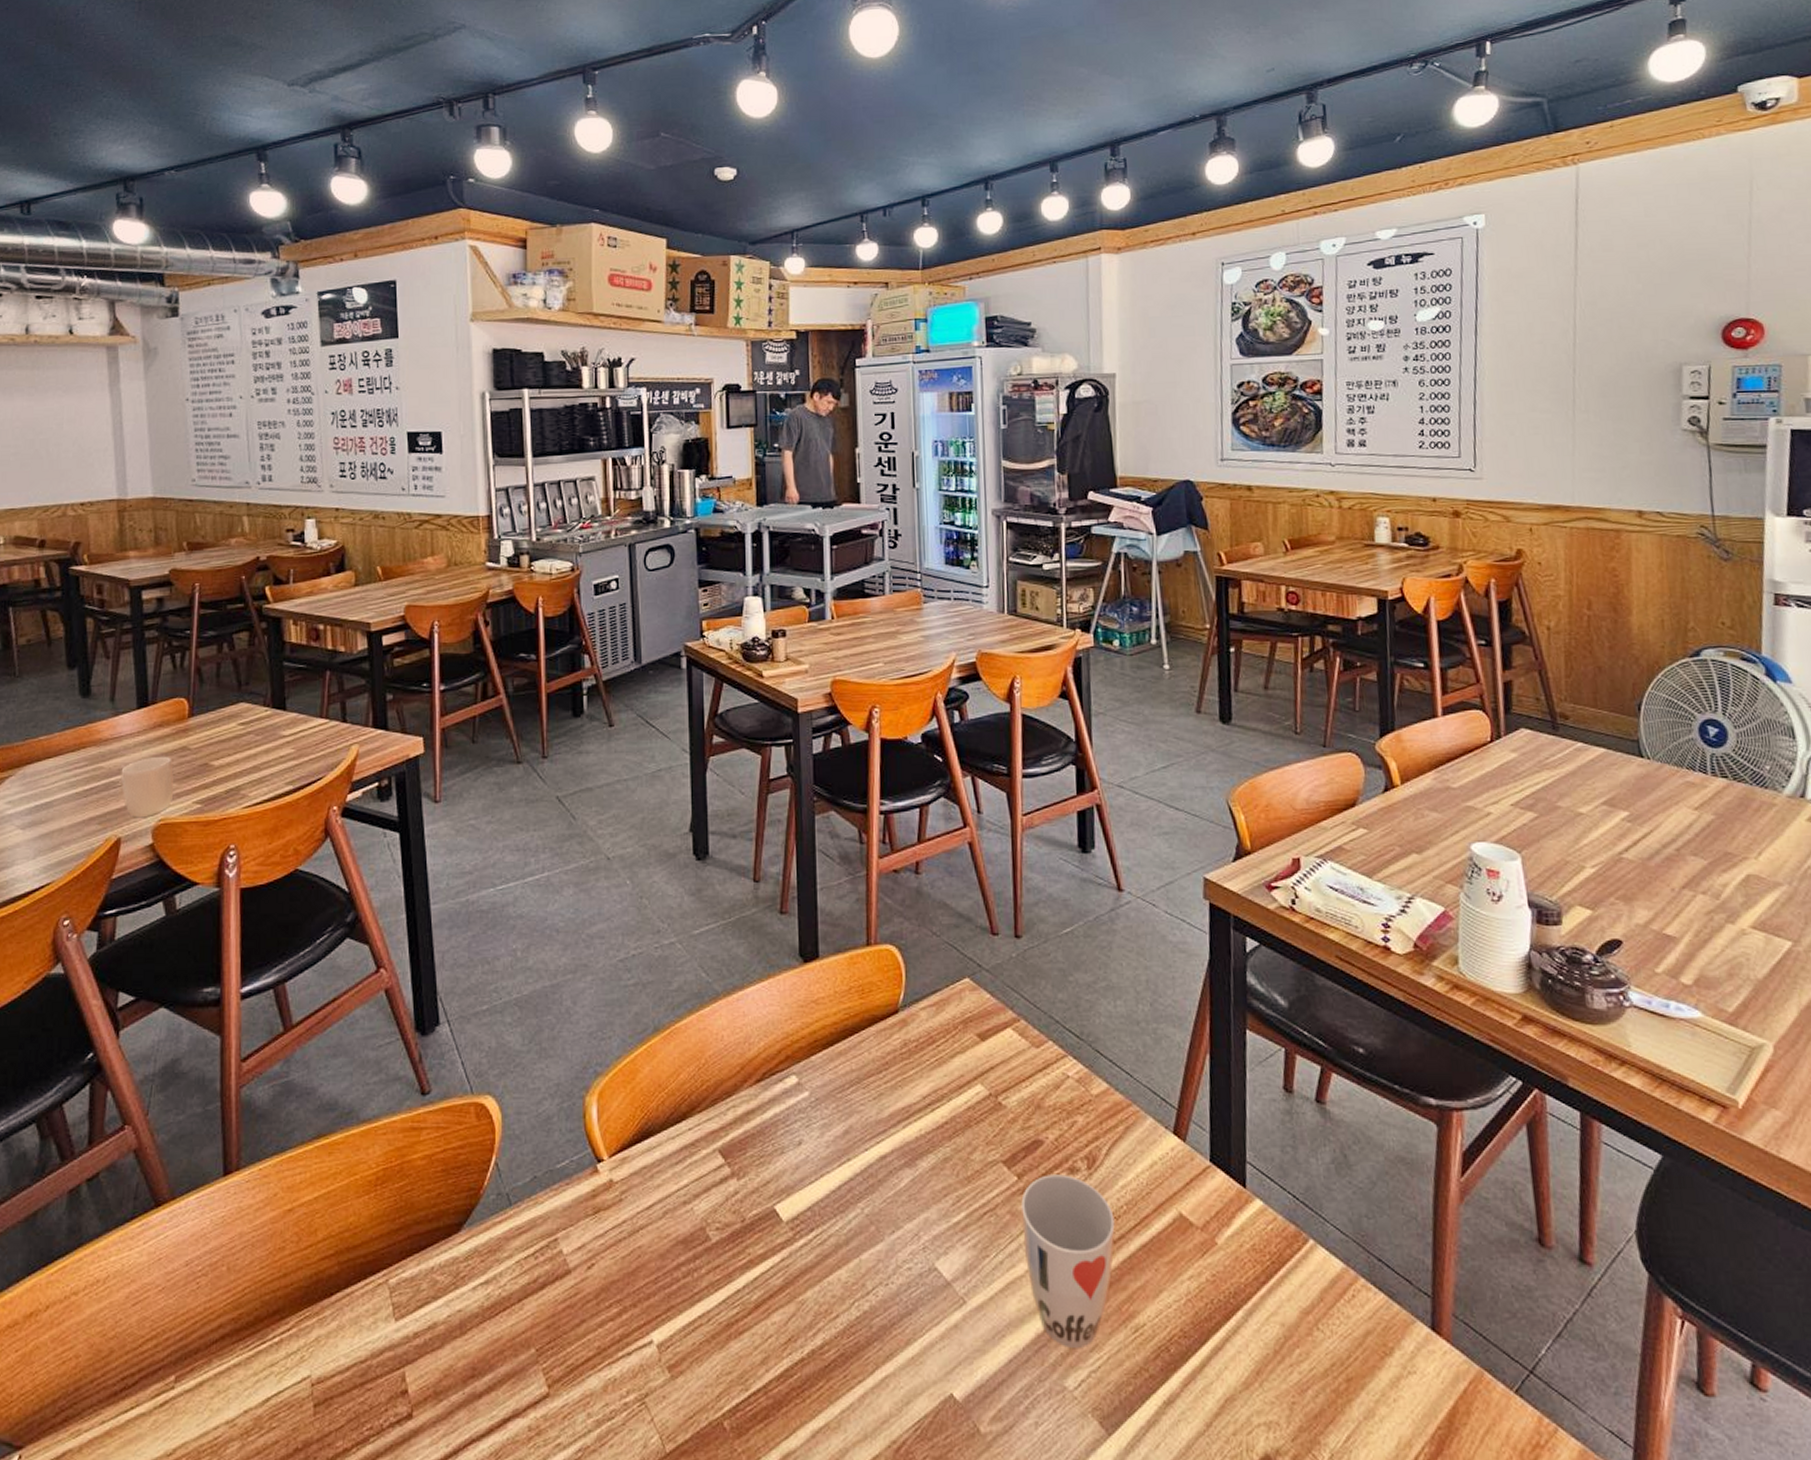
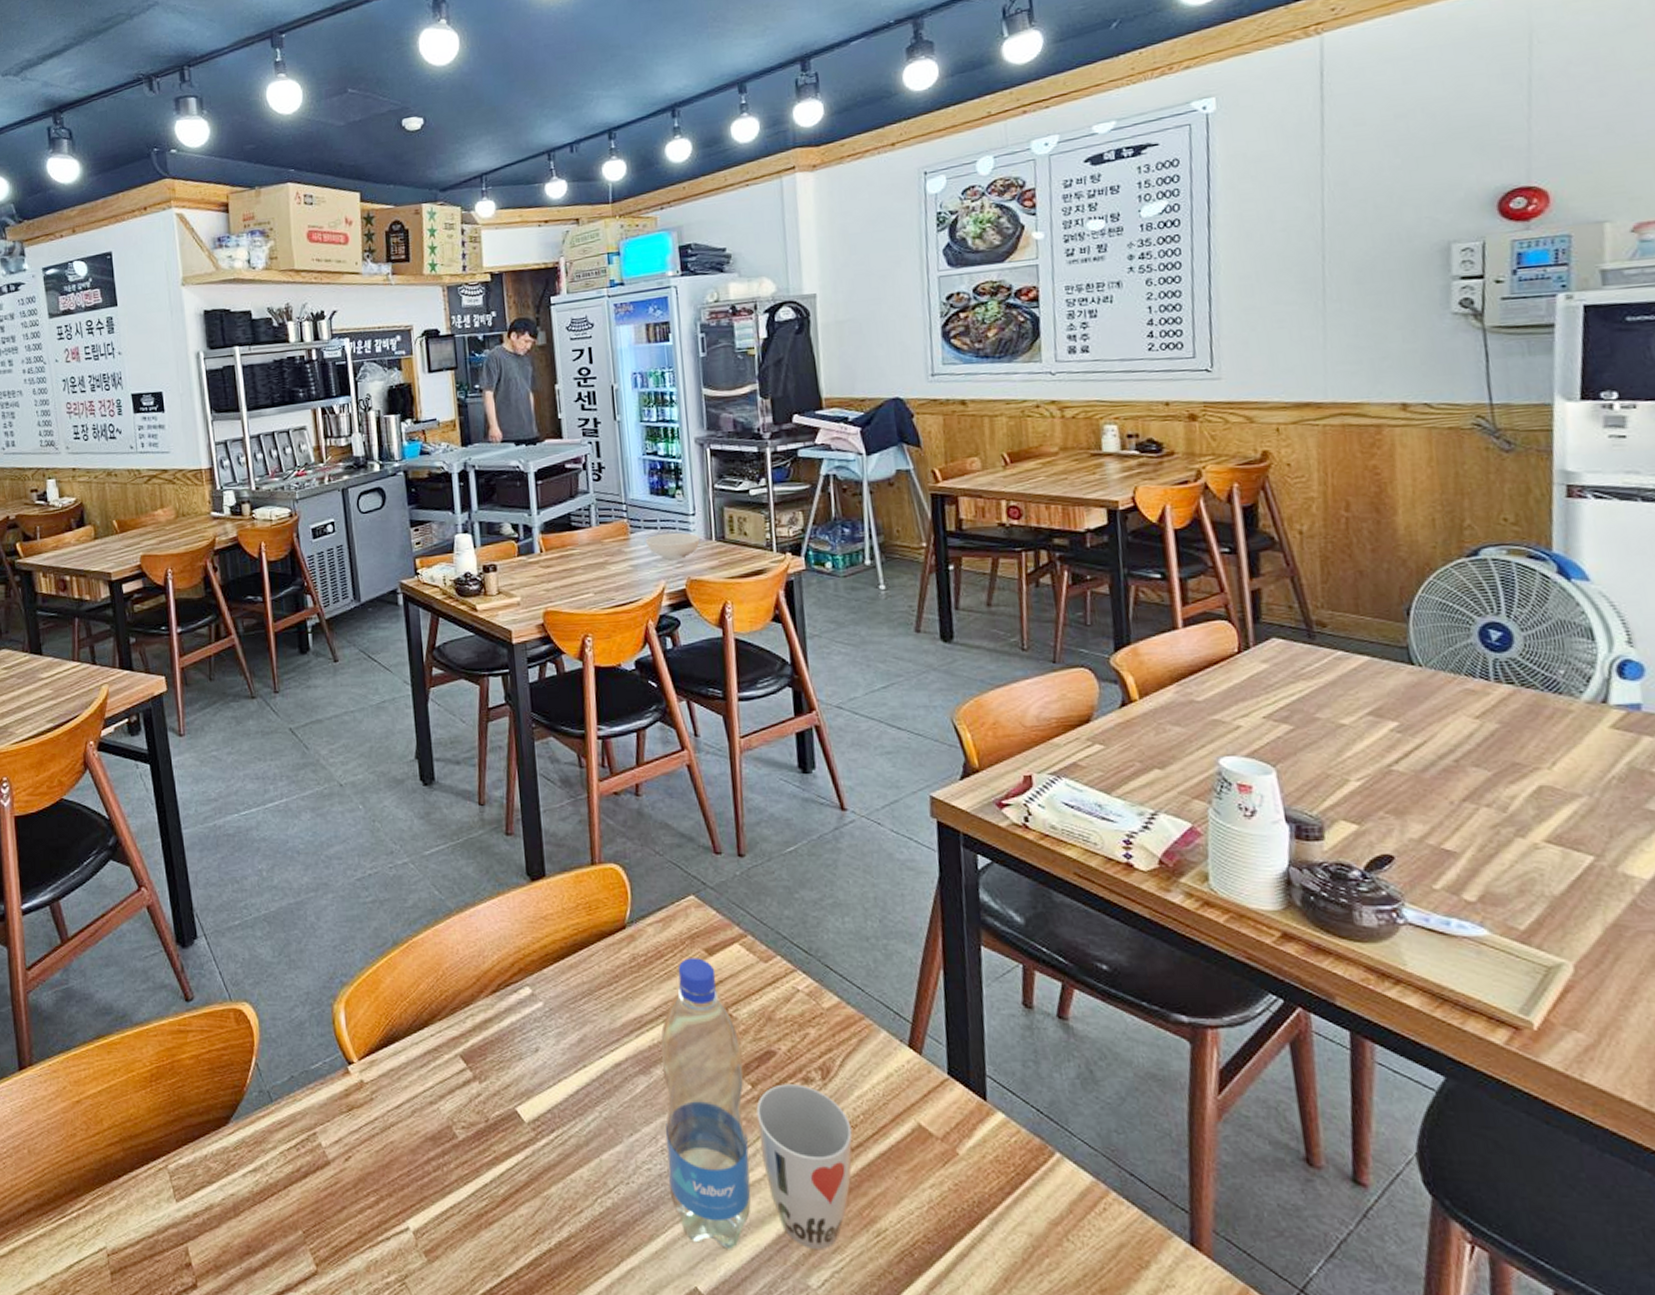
bottle: none [928,1043,1012,1353] -> present [661,958,751,1250]
bowl: none [938,605,994,631] -> present [645,533,701,560]

